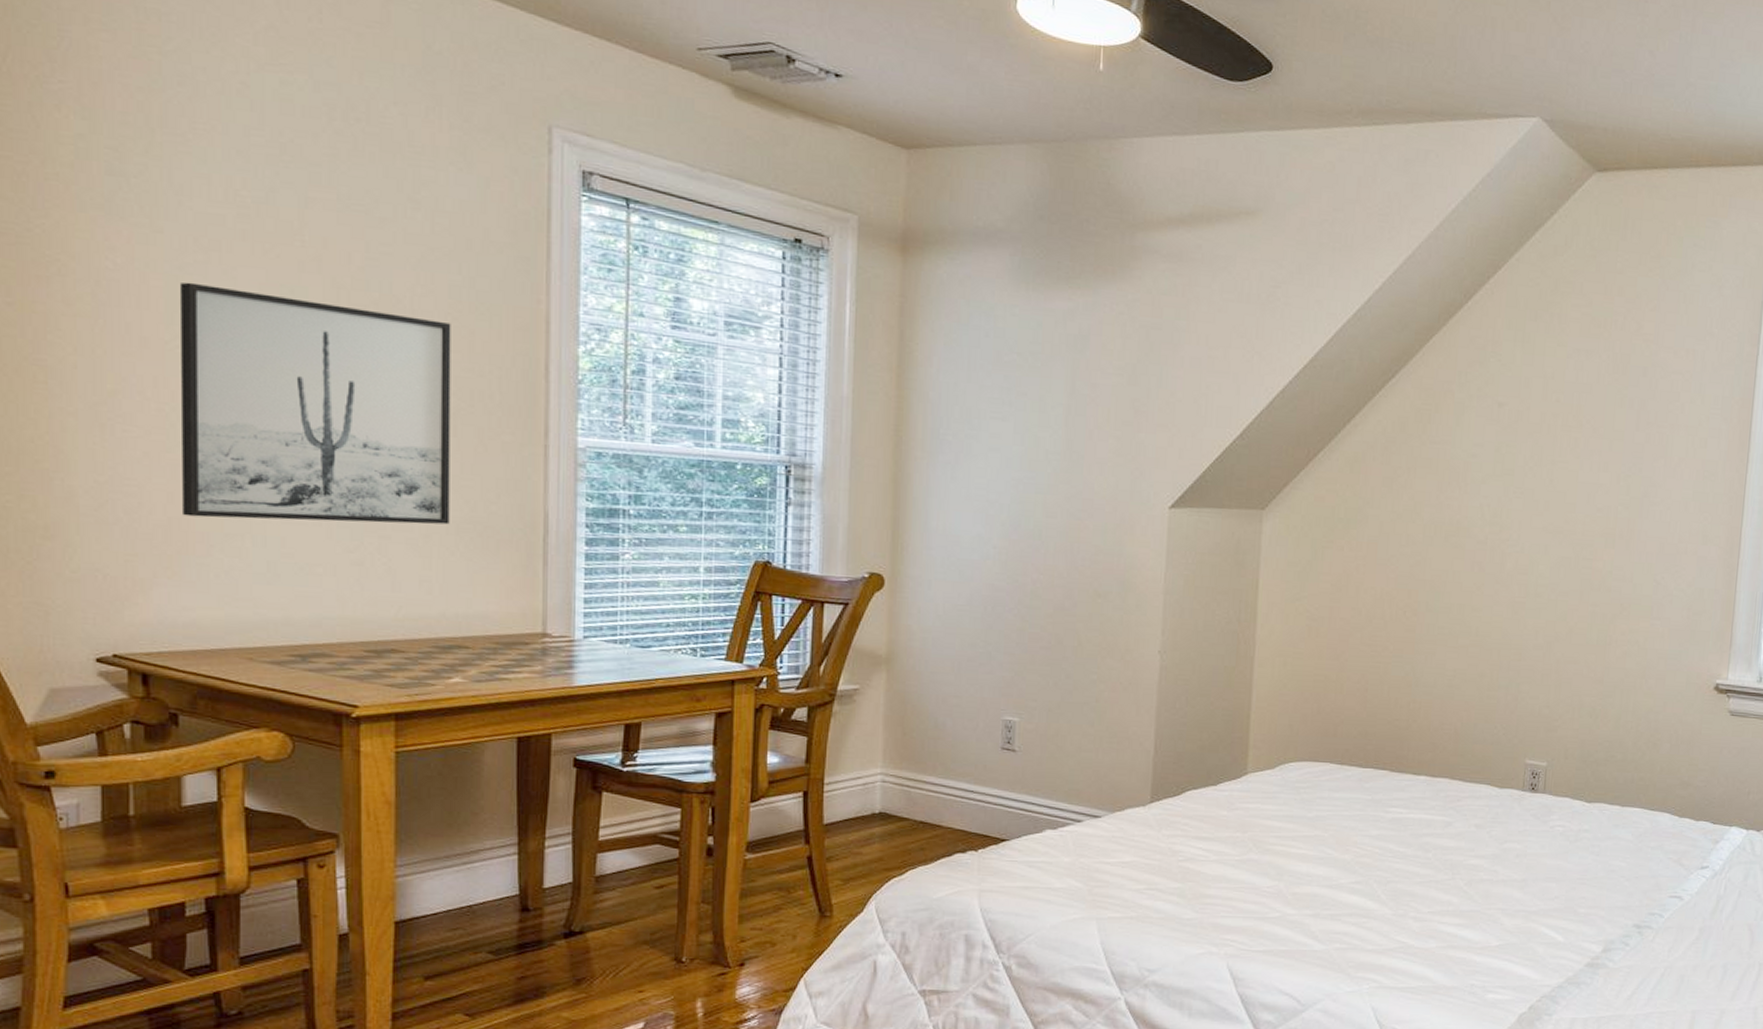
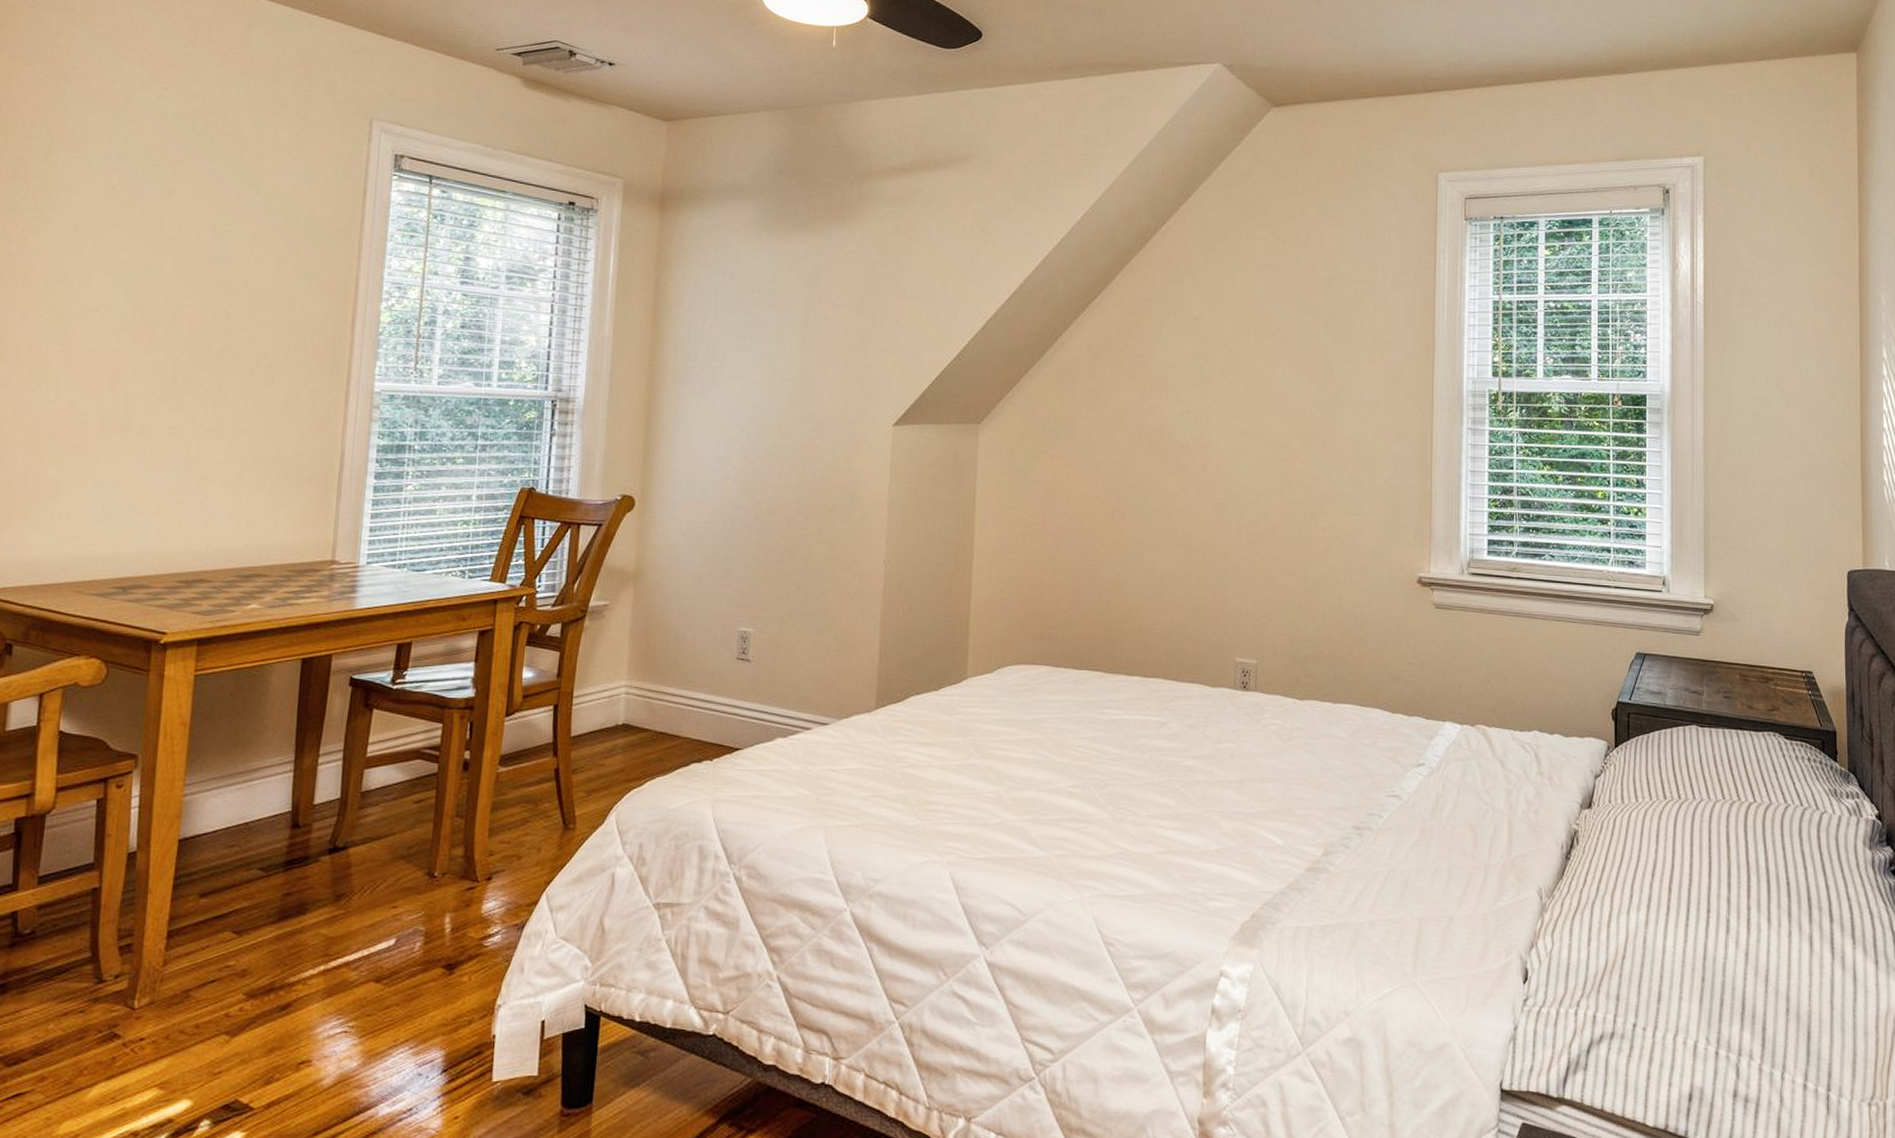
wall art: present [181,282,451,525] -> none [38,264,277,466]

